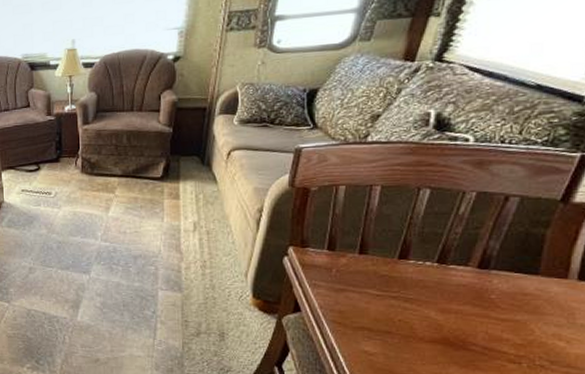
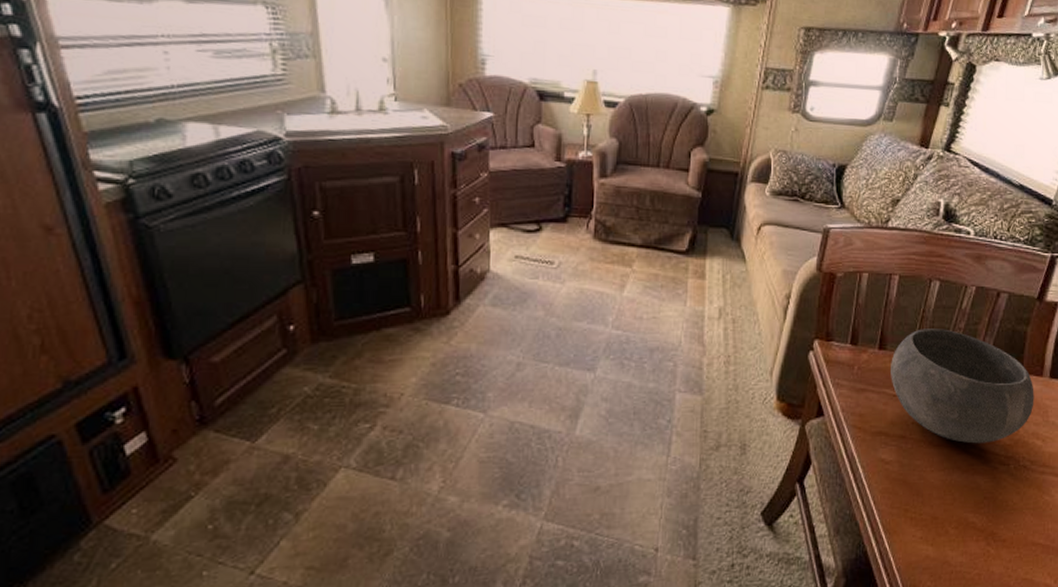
bowl: none [373,234,556,342] -> present [891,329,1034,444]

